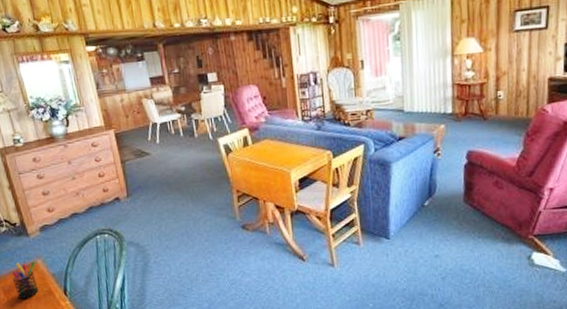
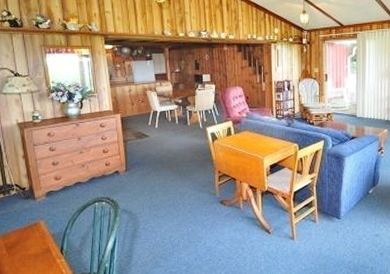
pen holder: present [12,261,39,300] -> none [15,222,39,256]

